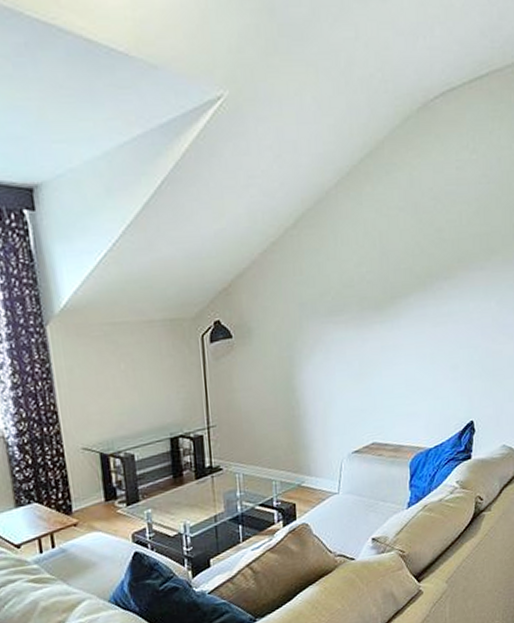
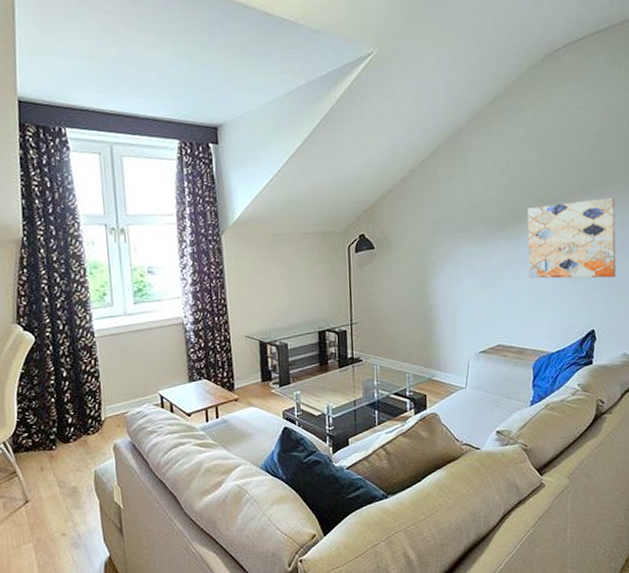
wall art: none [402,273,496,366] -> present [527,198,616,279]

